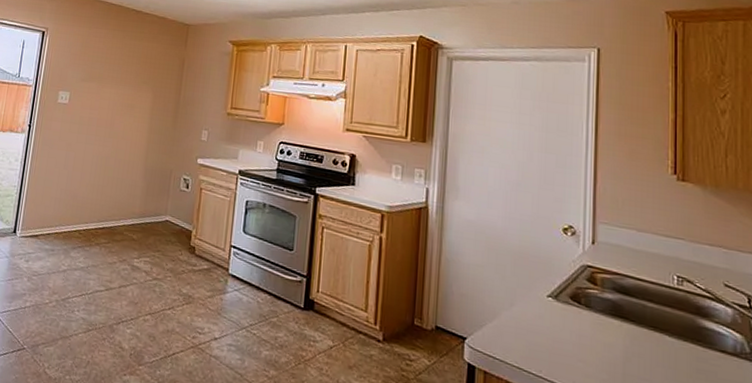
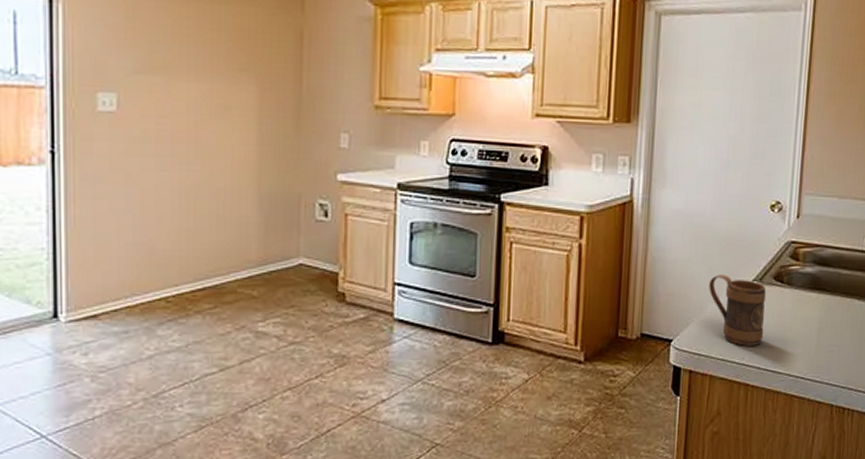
mug: none [502,284,563,362] -> present [709,274,767,346]

